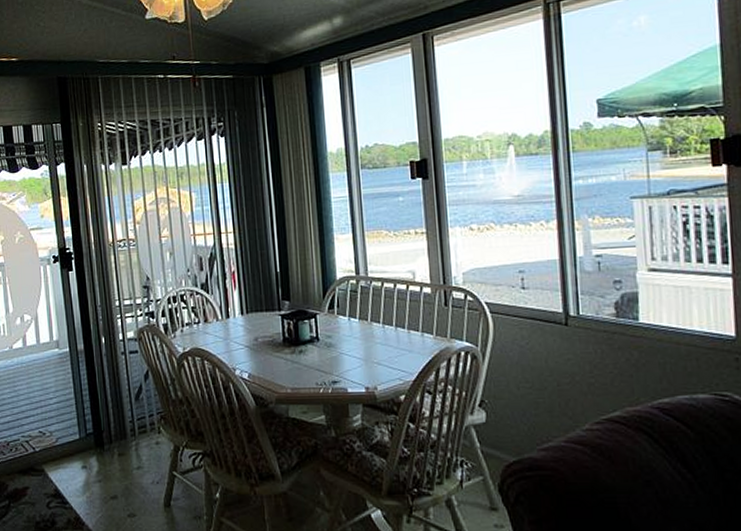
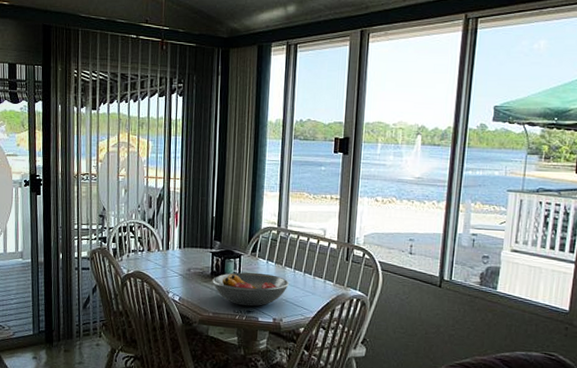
fruit bowl: none [286,333,379,376] -> present [212,272,289,307]

